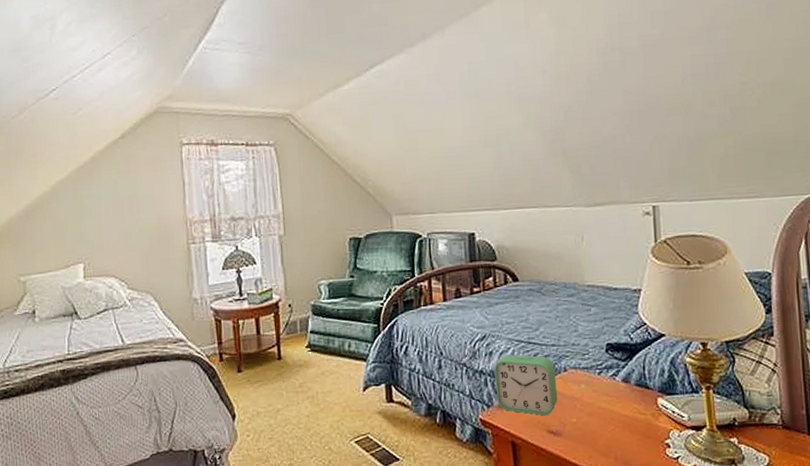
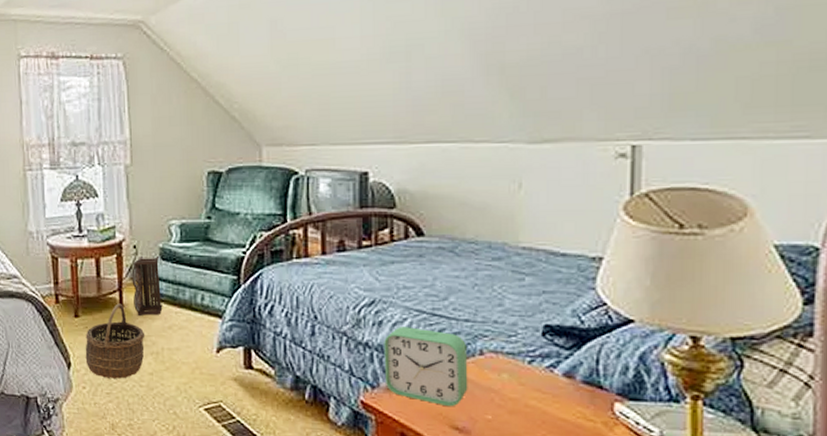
wicker basket: none [248,356,302,425] -> present [85,303,145,379]
magazine rack: none [288,311,316,365] -> present [131,255,163,316]

